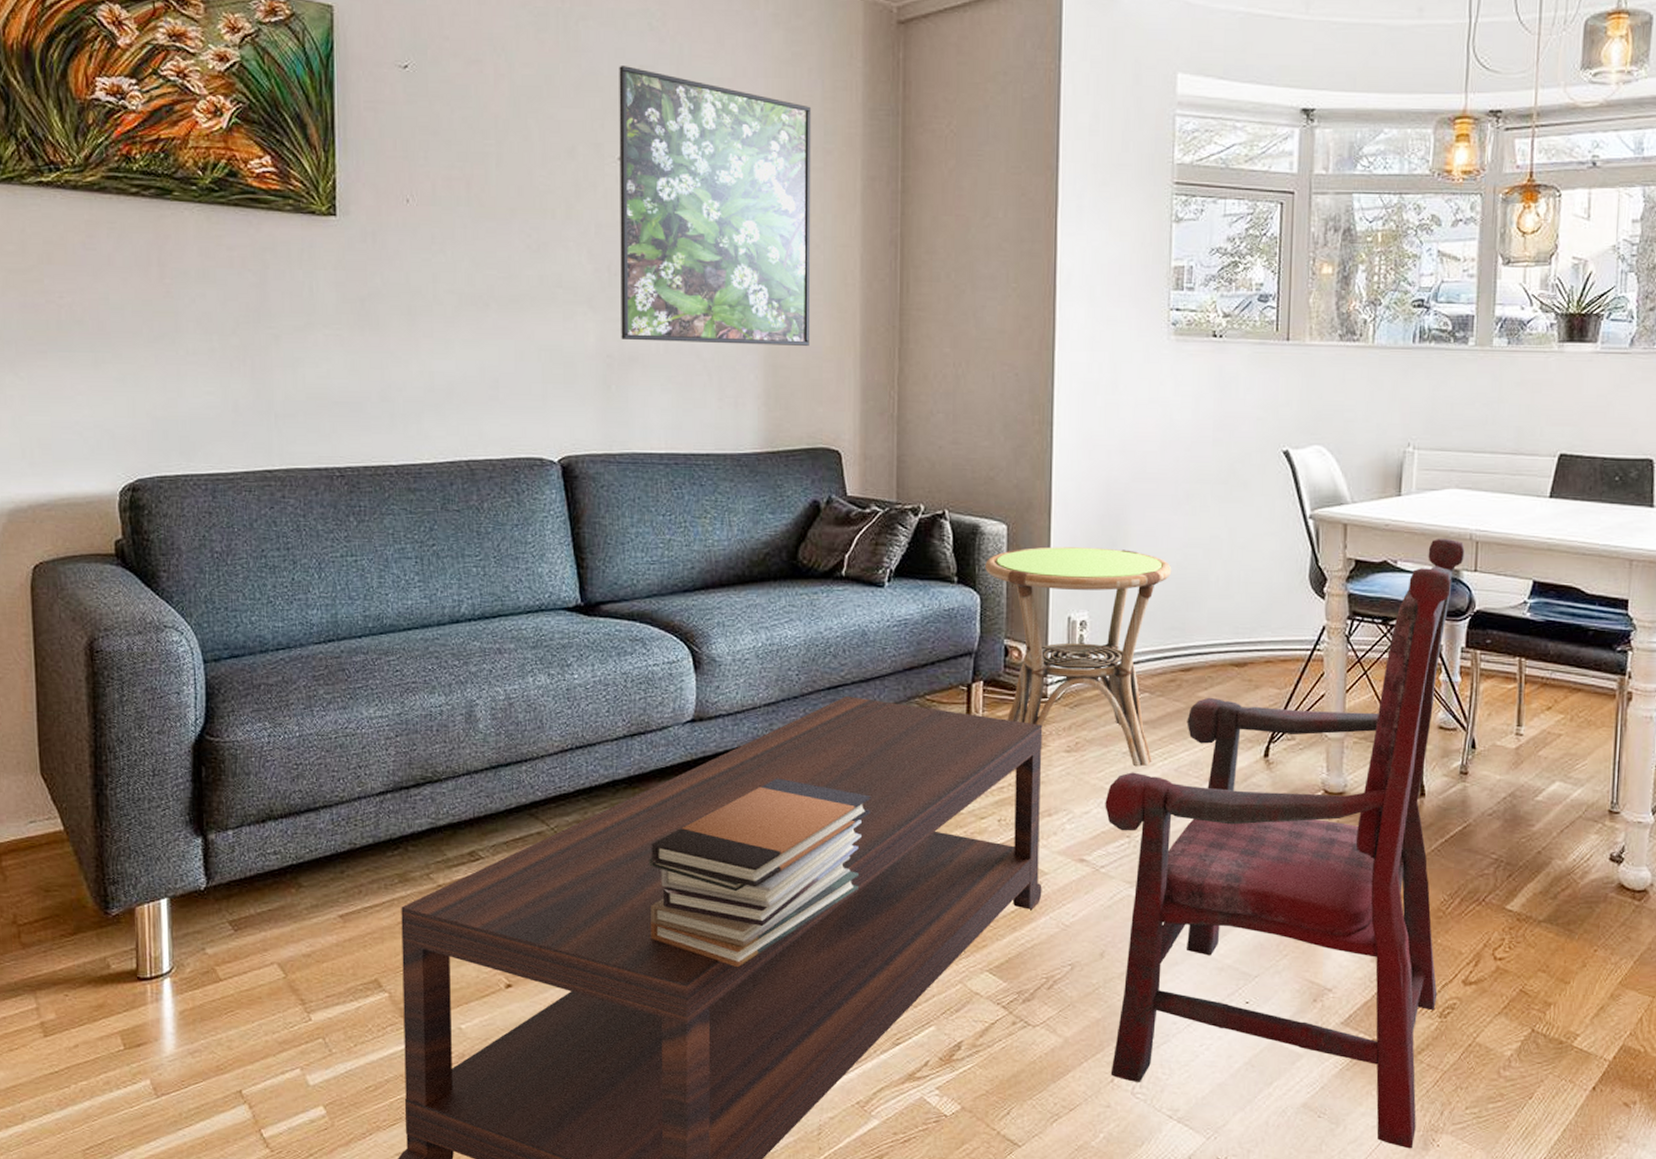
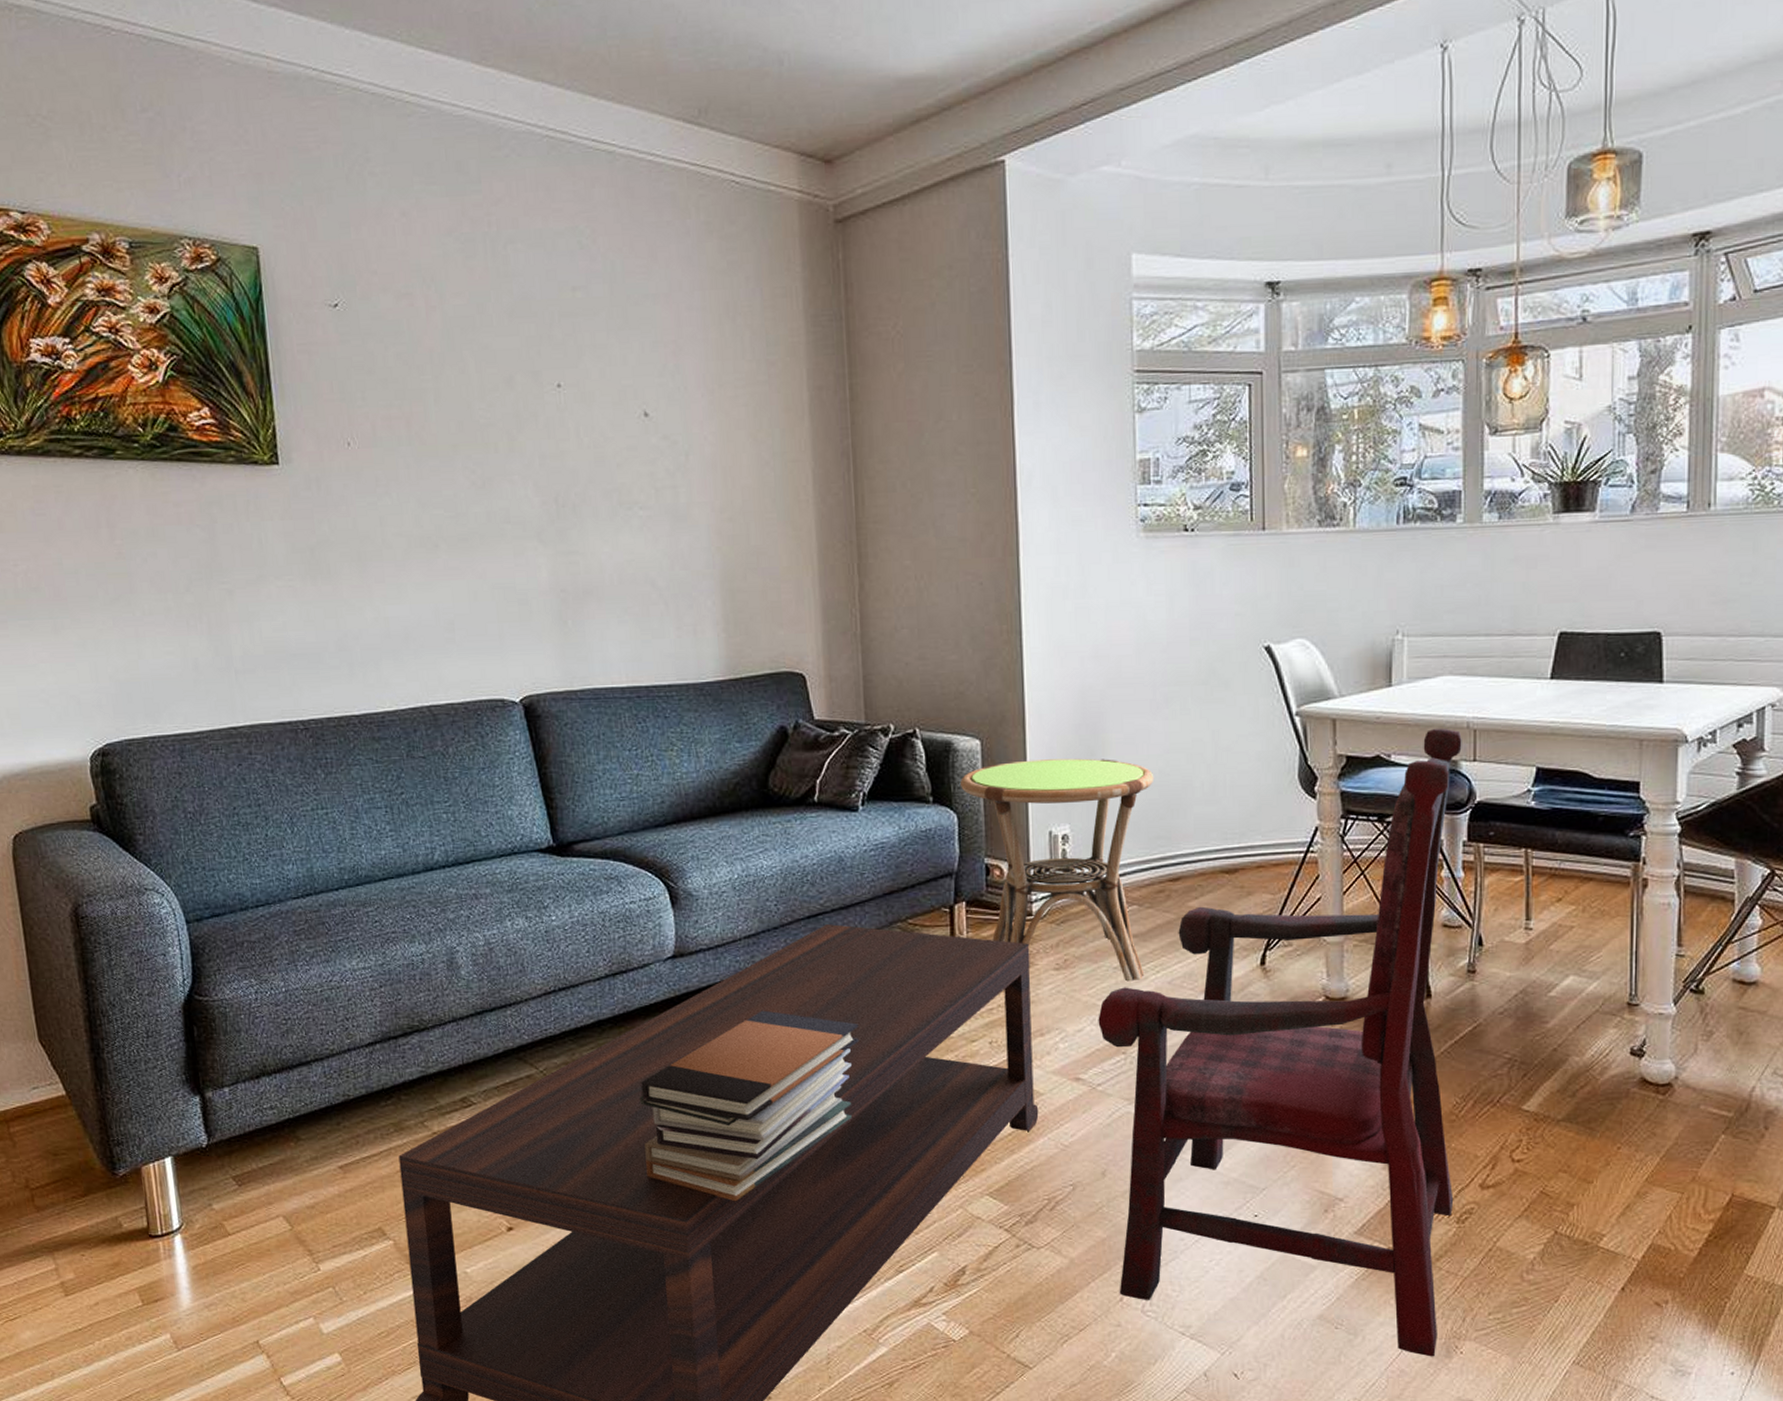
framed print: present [619,66,812,346] -> none [551,288,766,573]

